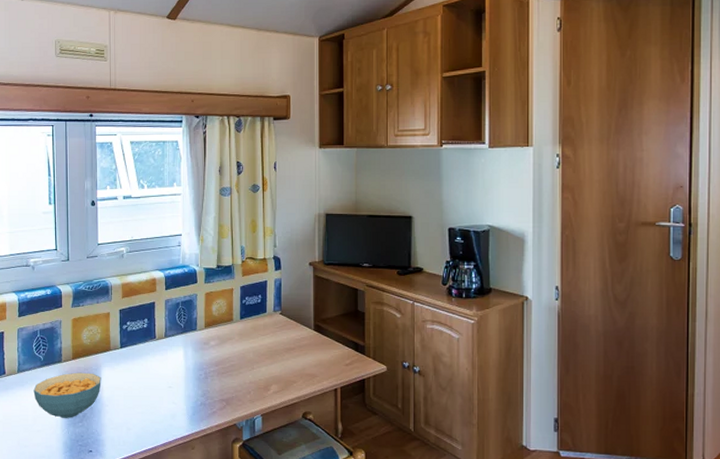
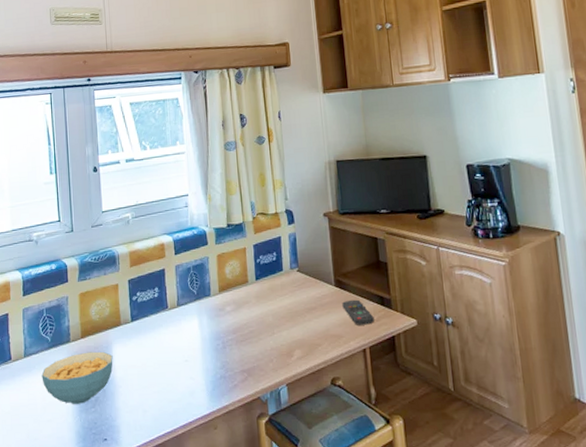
remote control: none [319,343,348,367] -> present [342,299,374,325]

